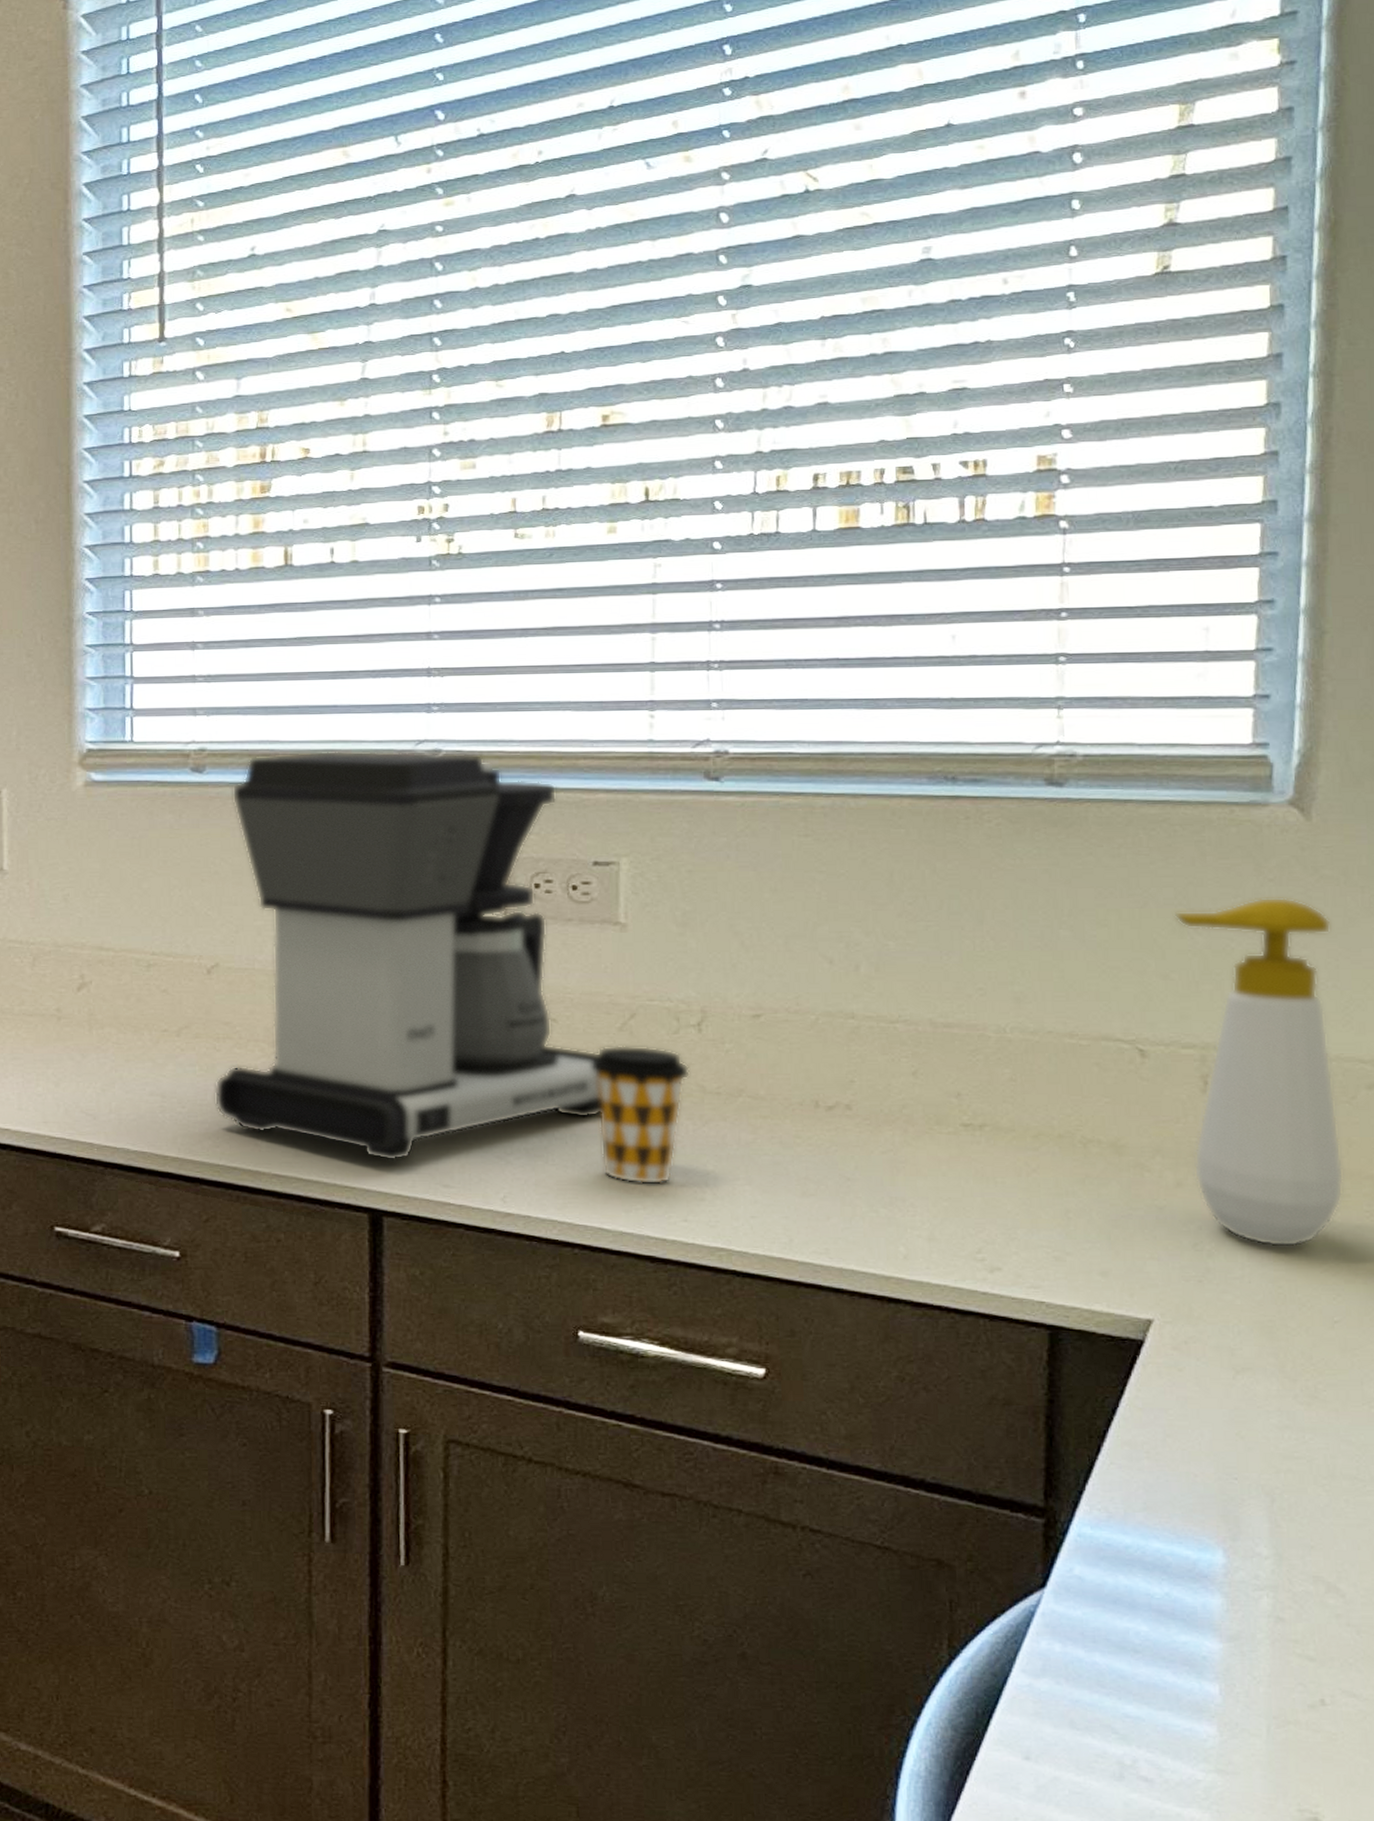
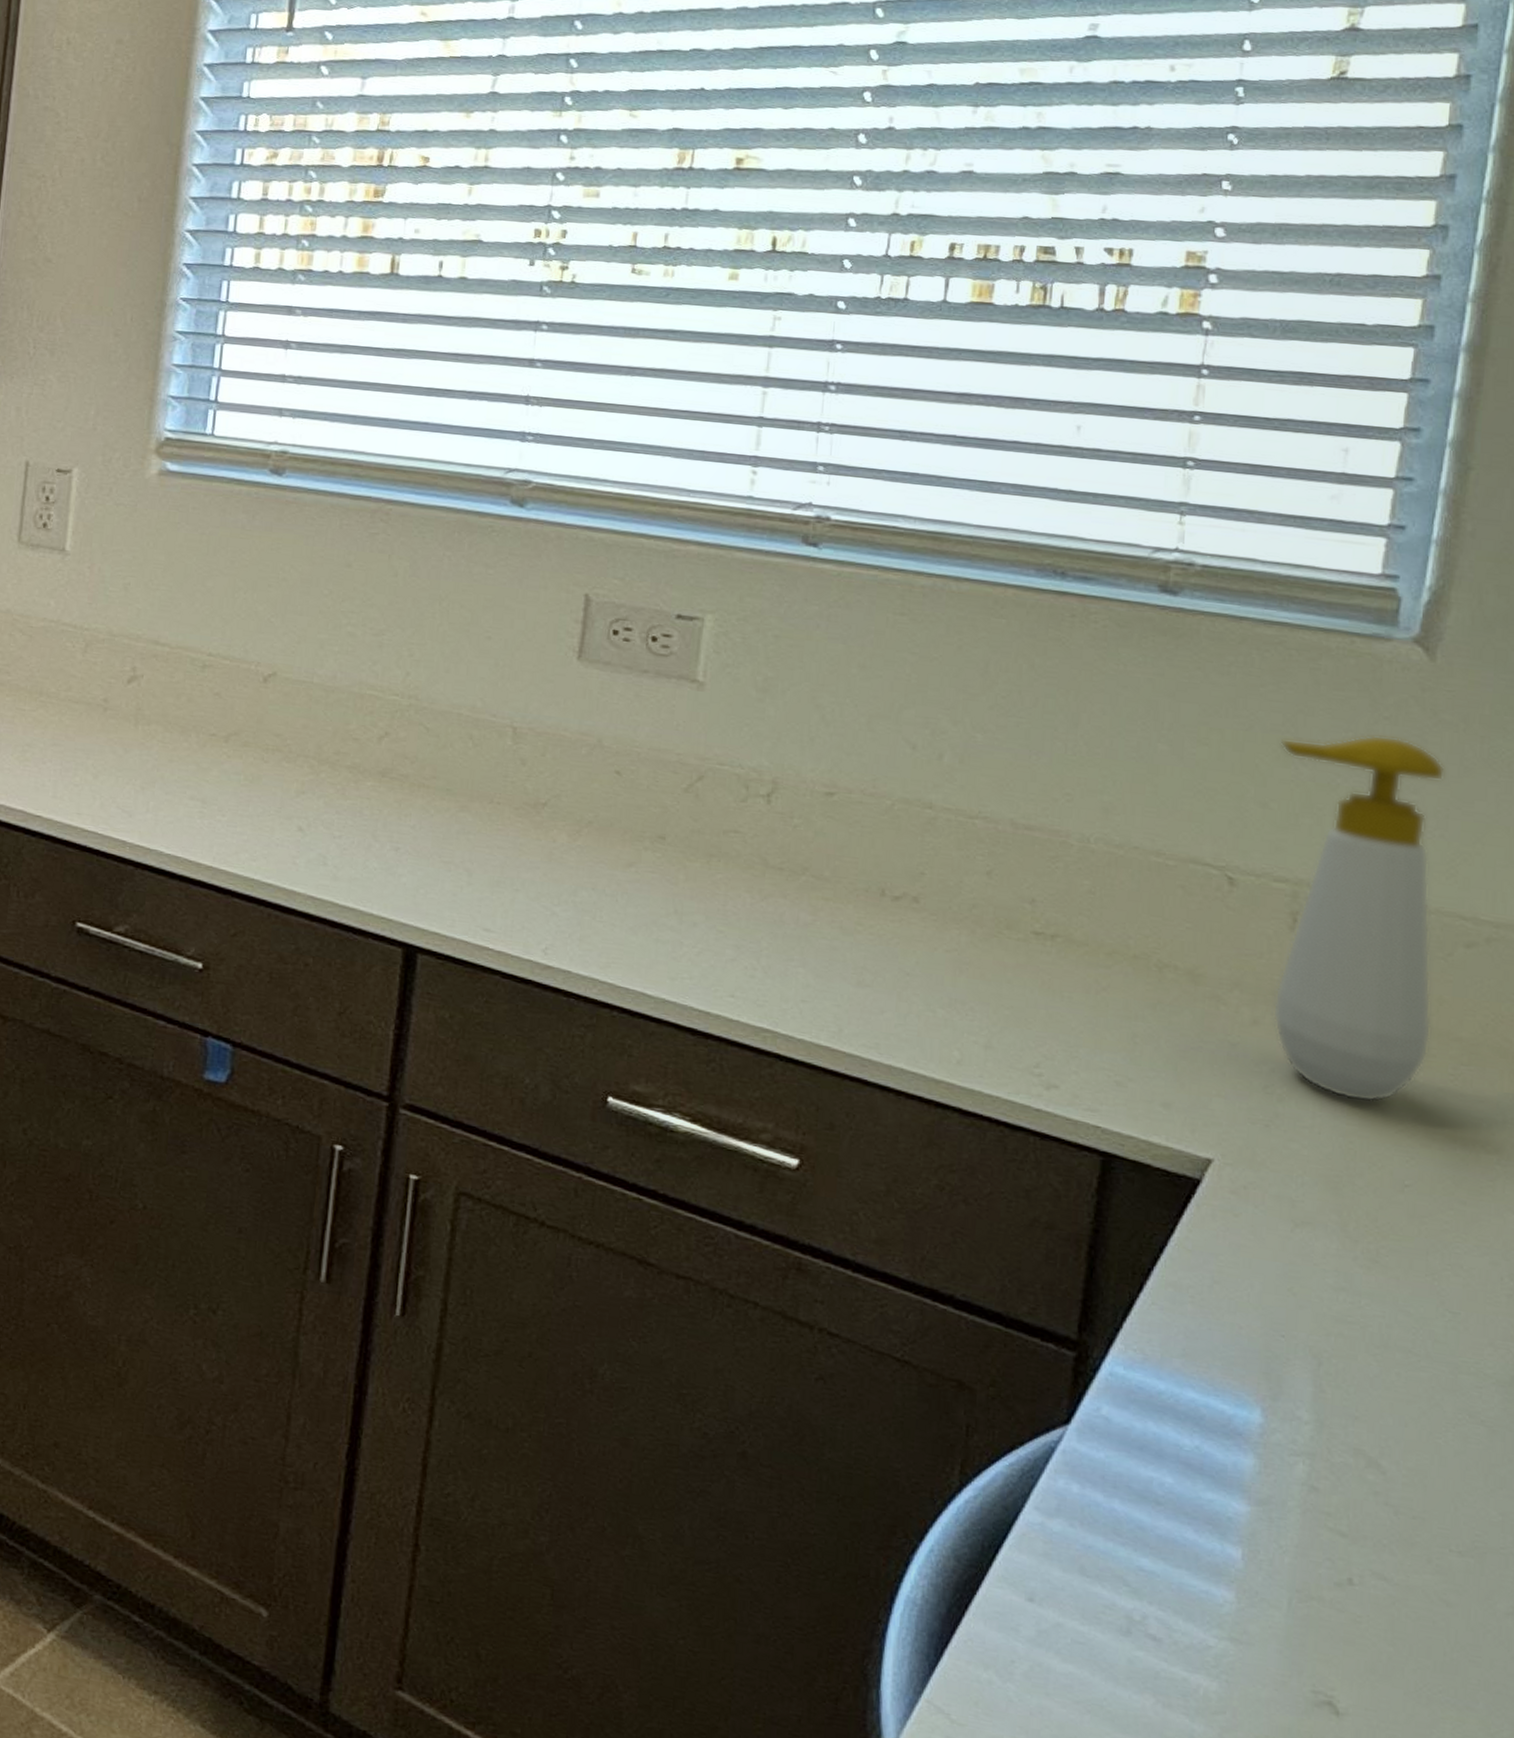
coffee maker: present [214,750,601,1162] -> none [255,464,662,898]
coffee cup: present [591,1046,691,1185] -> none [651,805,755,956]

